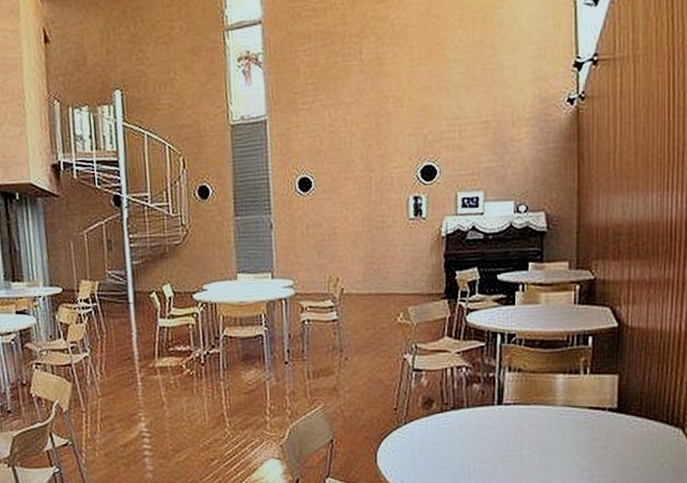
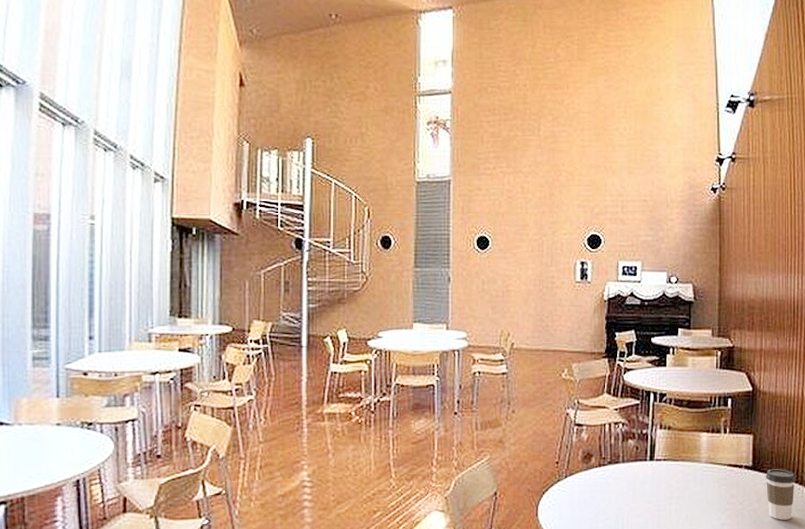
coffee cup: none [633,410,670,465] -> present [765,469,795,520]

